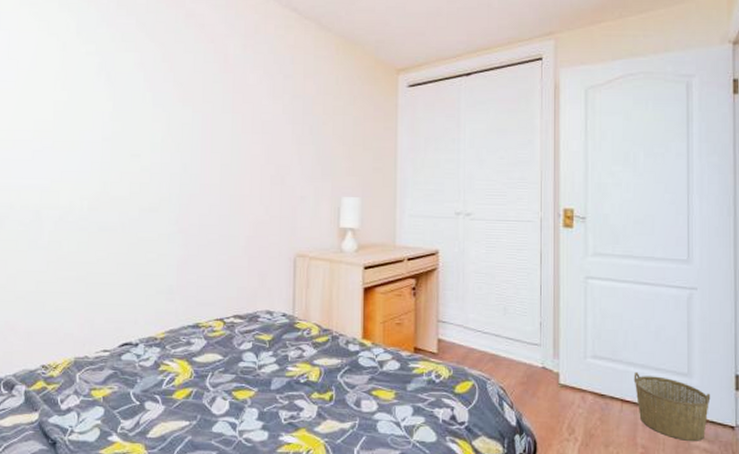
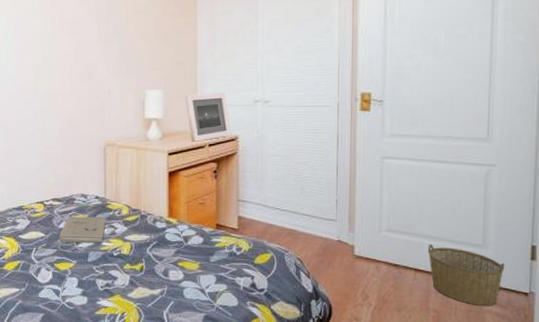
book: none [239,336,293,368] -> present [59,216,106,243]
picture frame: none [383,202,432,256] -> present [185,92,232,143]

